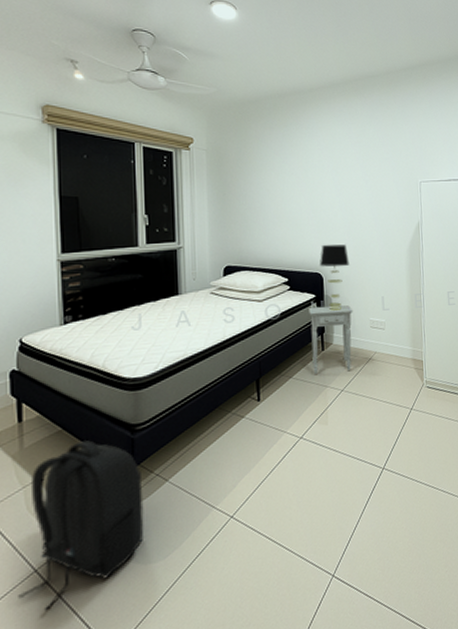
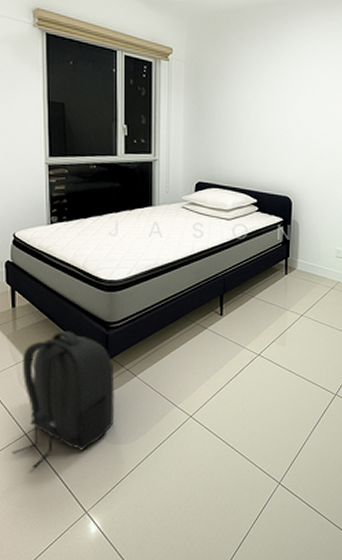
nightstand: present [308,305,353,374] -> none [275,230,320,297]
table lamp: present [320,244,350,311] -> none [290,169,320,236]

